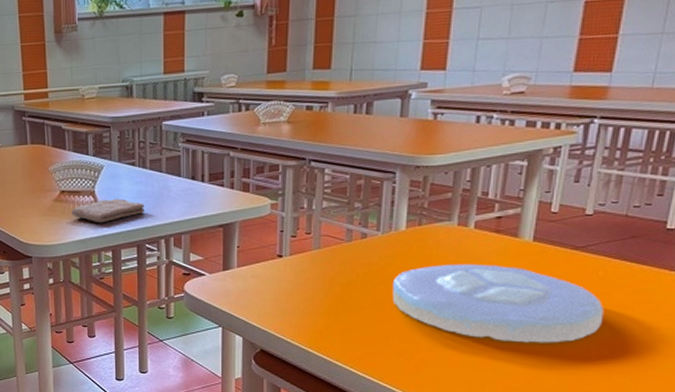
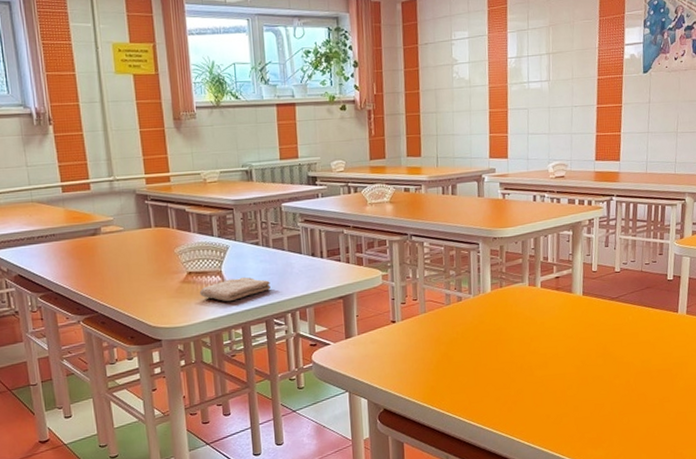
plate: present [392,263,604,343] -> none [485,317,636,380]

